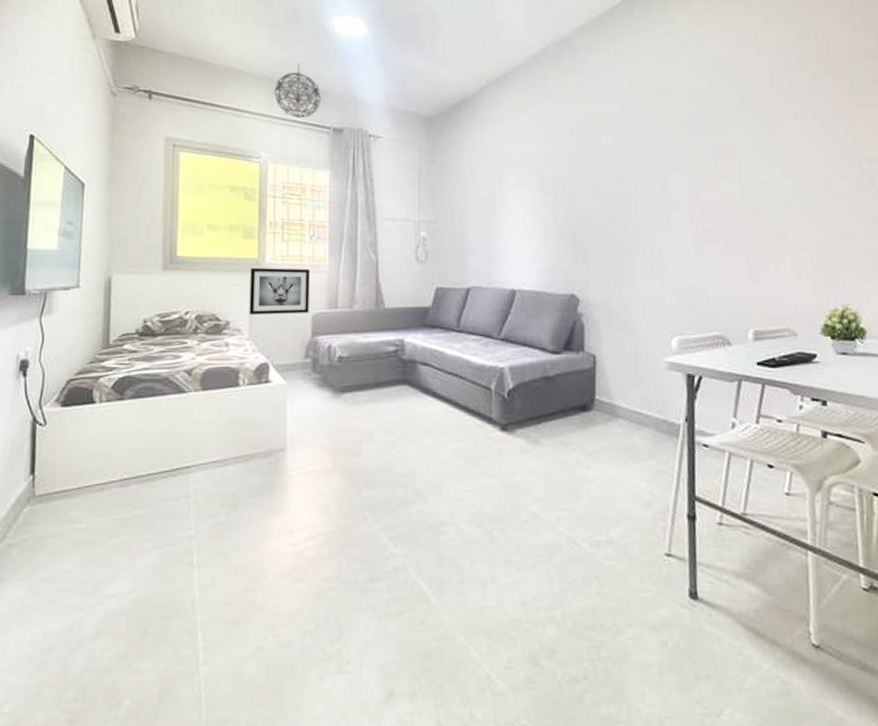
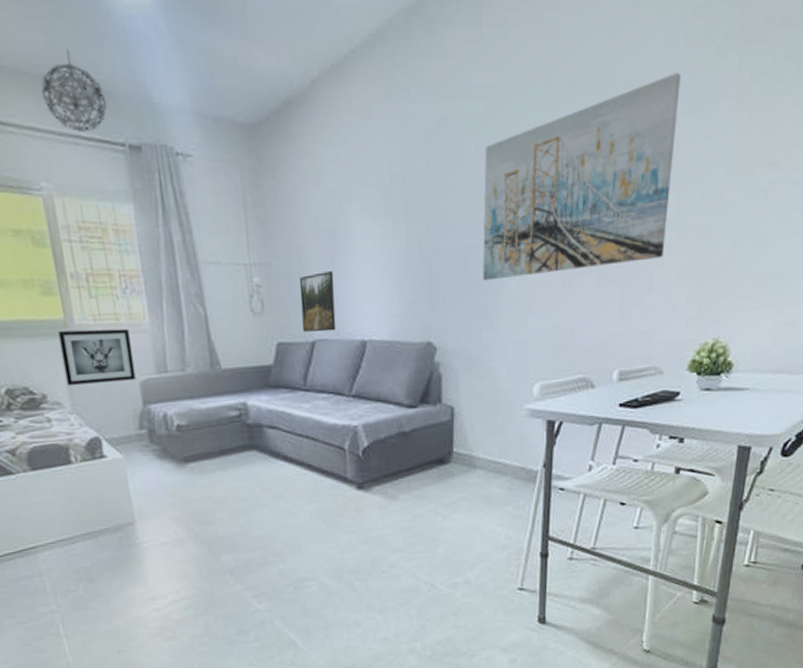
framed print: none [459,230,490,280] -> present [299,271,337,332]
wall art: none [620,90,785,244] -> present [482,73,681,281]

